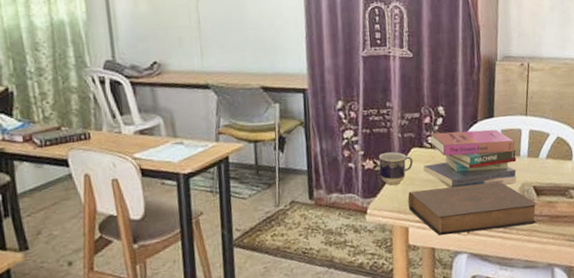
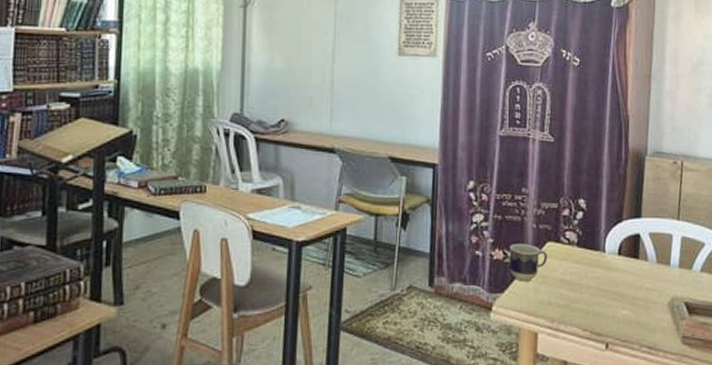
book: present [407,181,538,237] -> none [539,290,690,348]
books: present [423,129,517,188] -> none [559,228,666,297]

